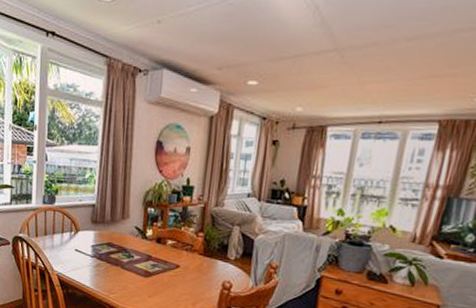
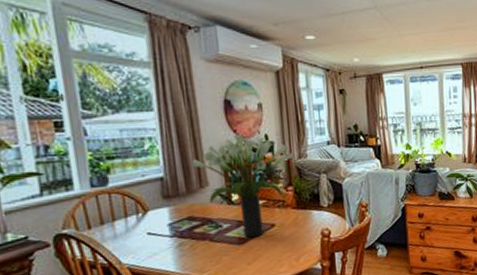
potted plant: none [118,174,212,274] -> present [191,134,295,238]

